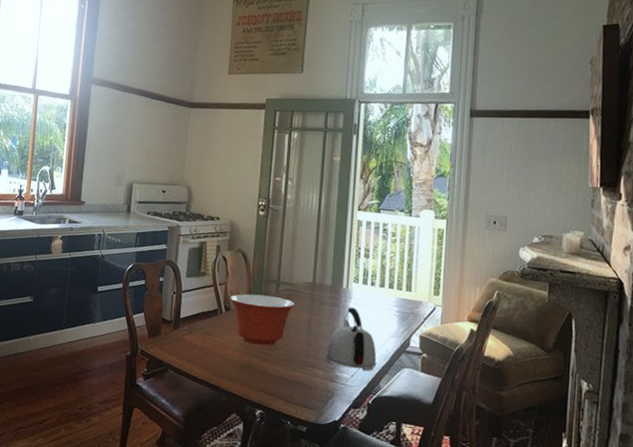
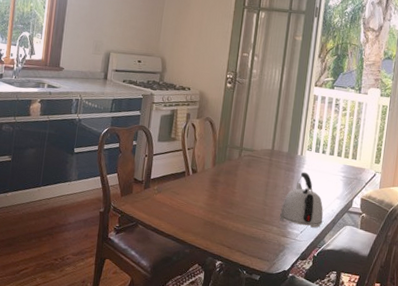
mixing bowl: present [230,293,296,346] -> none [197,158,256,205]

